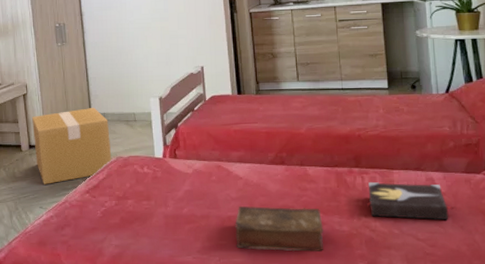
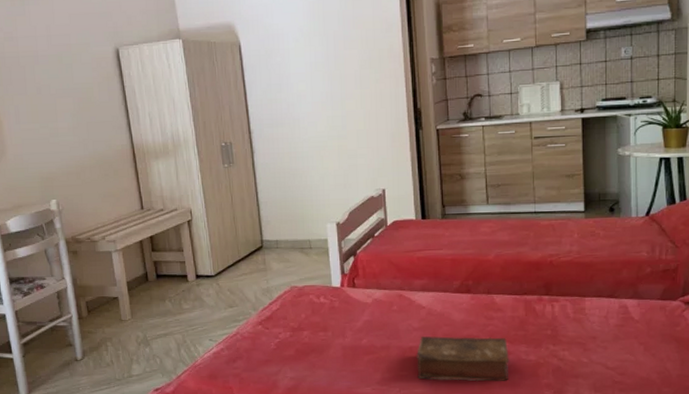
cardboard box: present [32,108,112,184] -> none [198,235,286,316]
hardback book: present [367,181,457,221] -> none [556,309,650,349]

